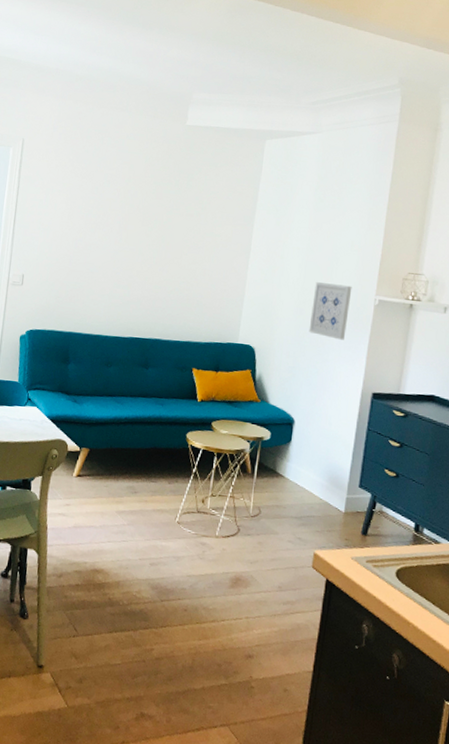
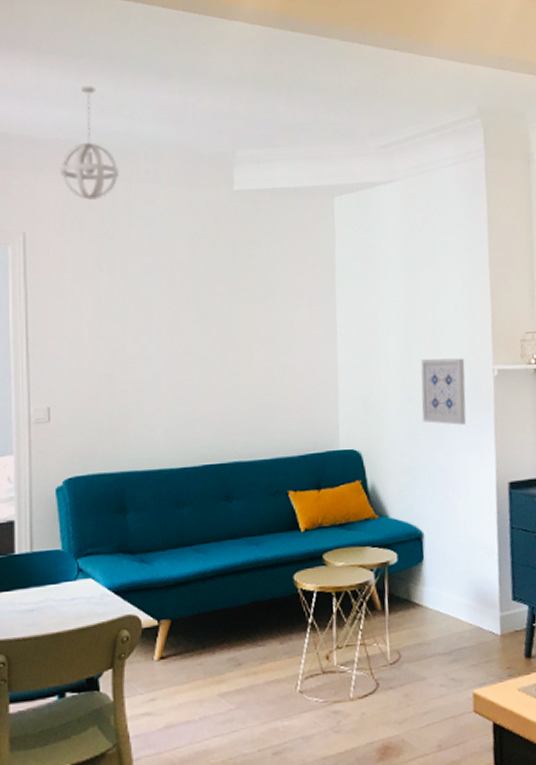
pendant light: none [56,29,100,120] -> present [60,86,119,200]

